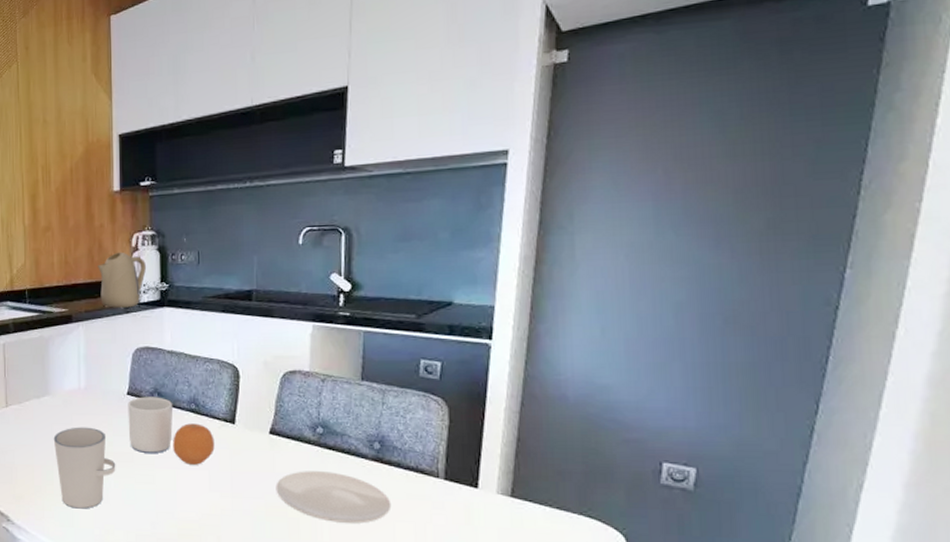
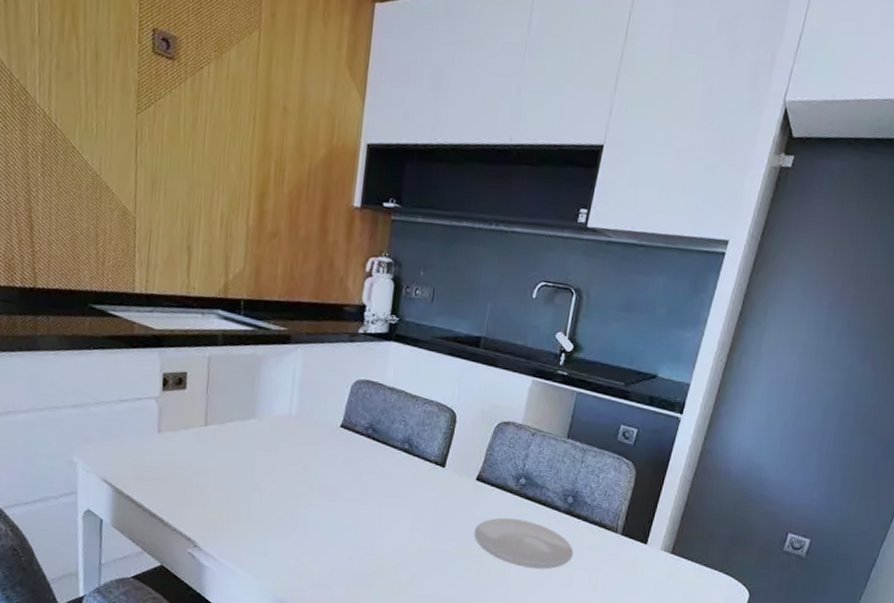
cup: present [53,427,116,509] -> none [255,455,320,540]
kettle: present [97,252,146,308] -> none [324,274,378,337]
mug: present [128,397,173,453] -> none [337,431,387,489]
fruit: present [173,423,215,465] -> none [380,462,423,504]

